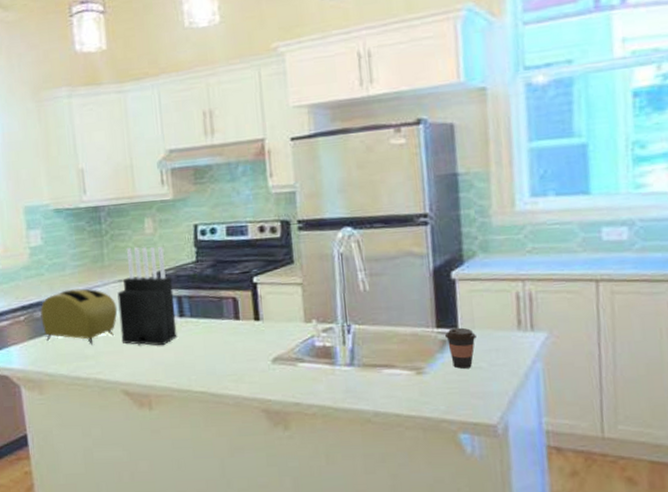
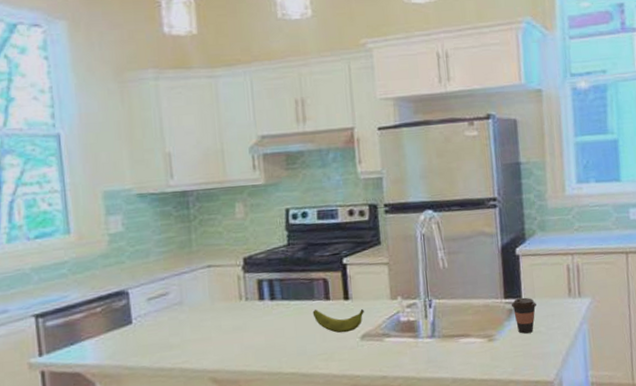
toaster: present [40,288,118,345] -> none [120,275,206,334]
knife block: present [117,246,177,346] -> none [206,231,268,332]
banana: none [222,329,277,355] -> present [312,309,365,333]

